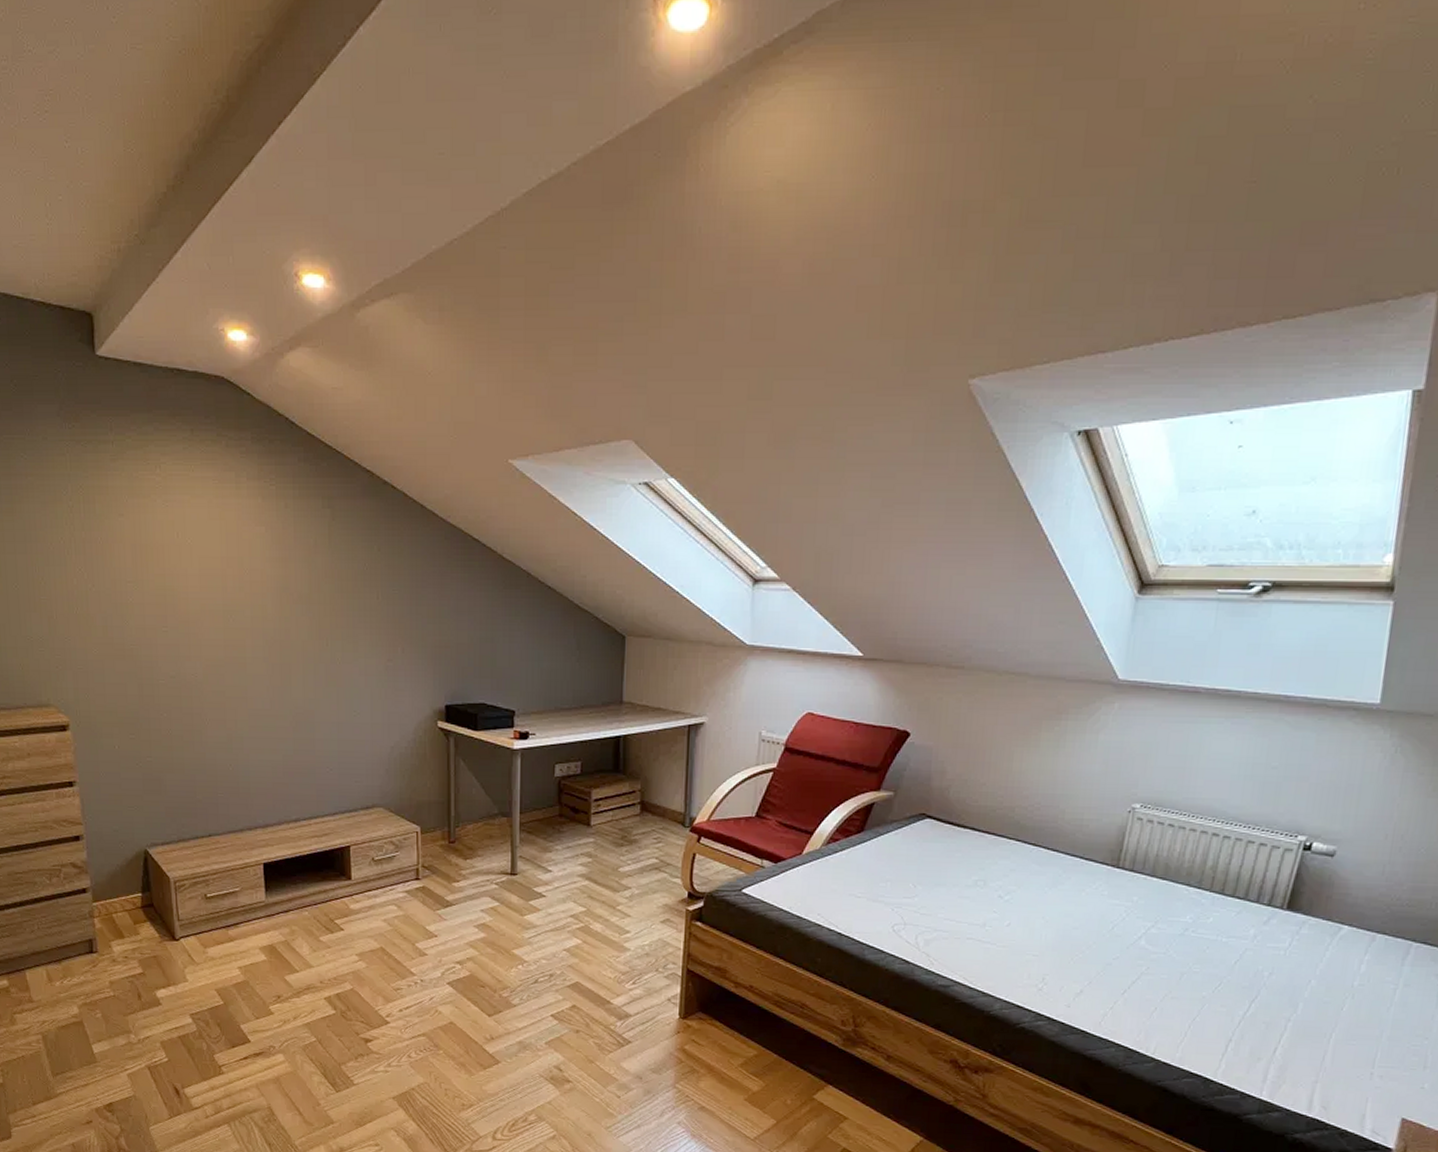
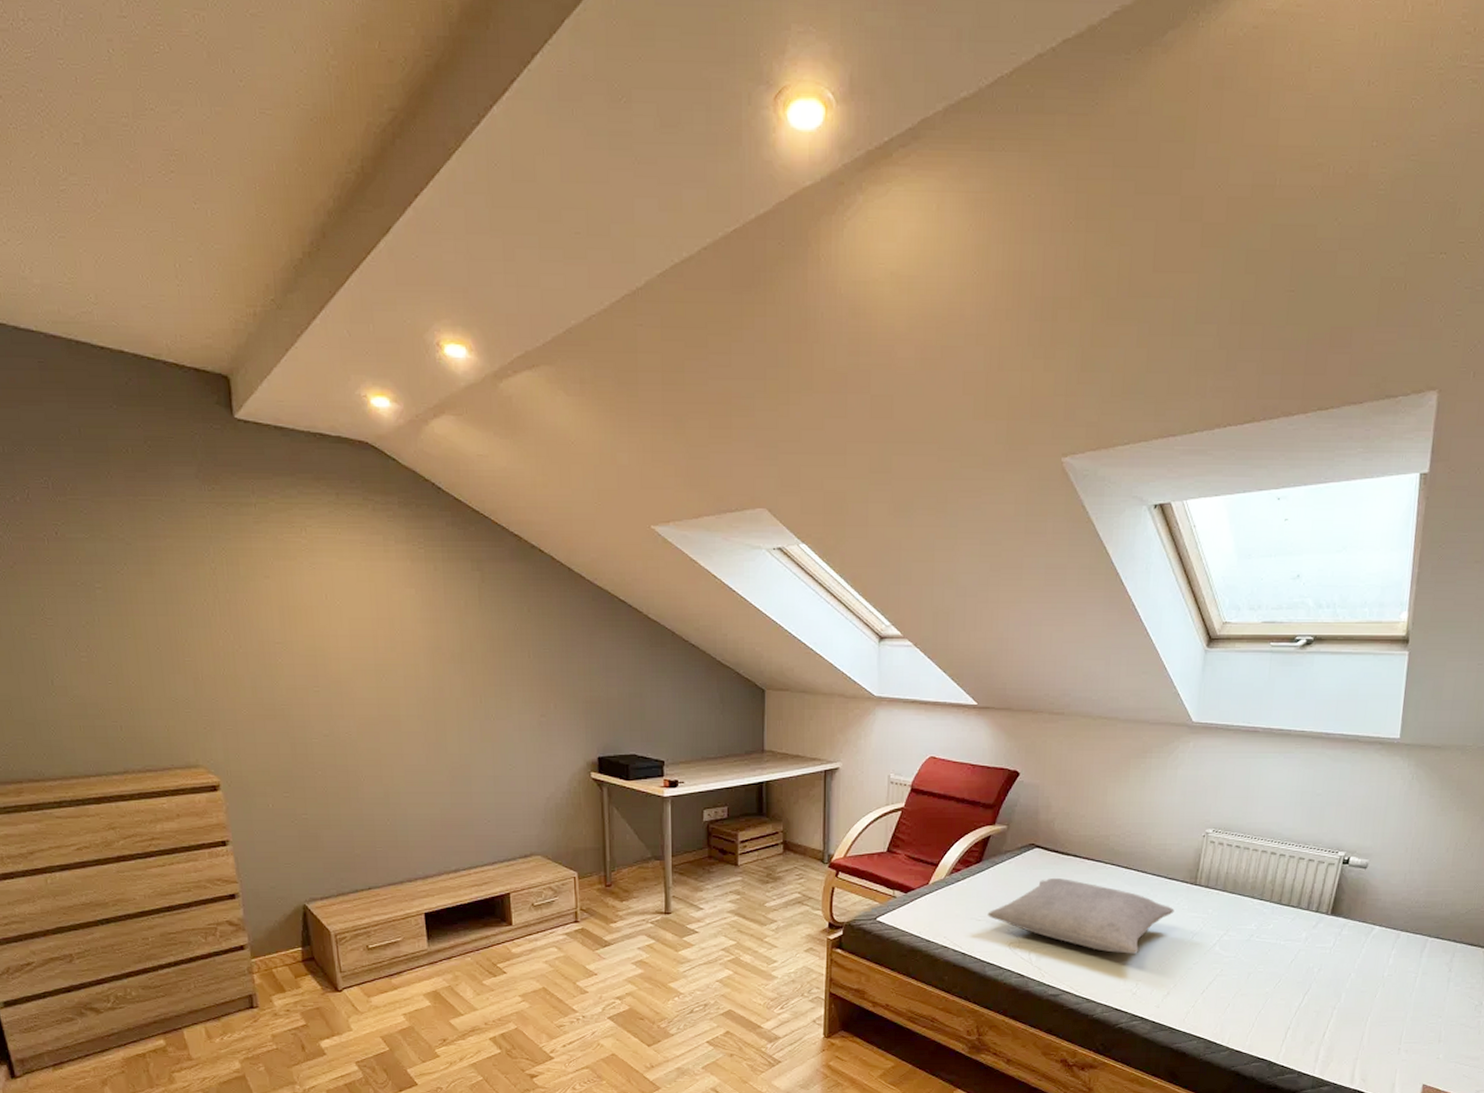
pillow: none [868,852,1091,944] -> present [987,877,1175,954]

